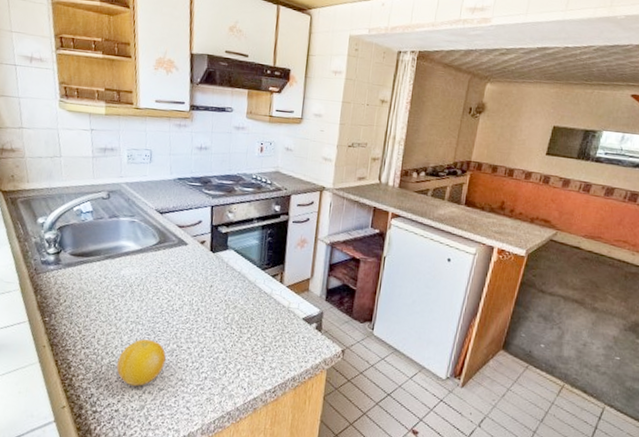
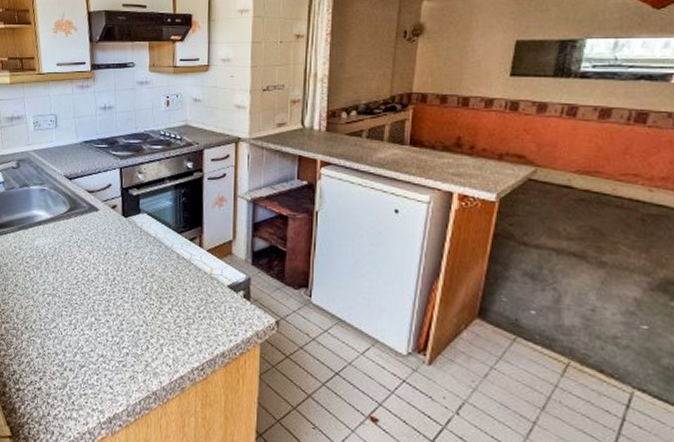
fruit: present [116,339,166,386] -> none [36,312,85,363]

